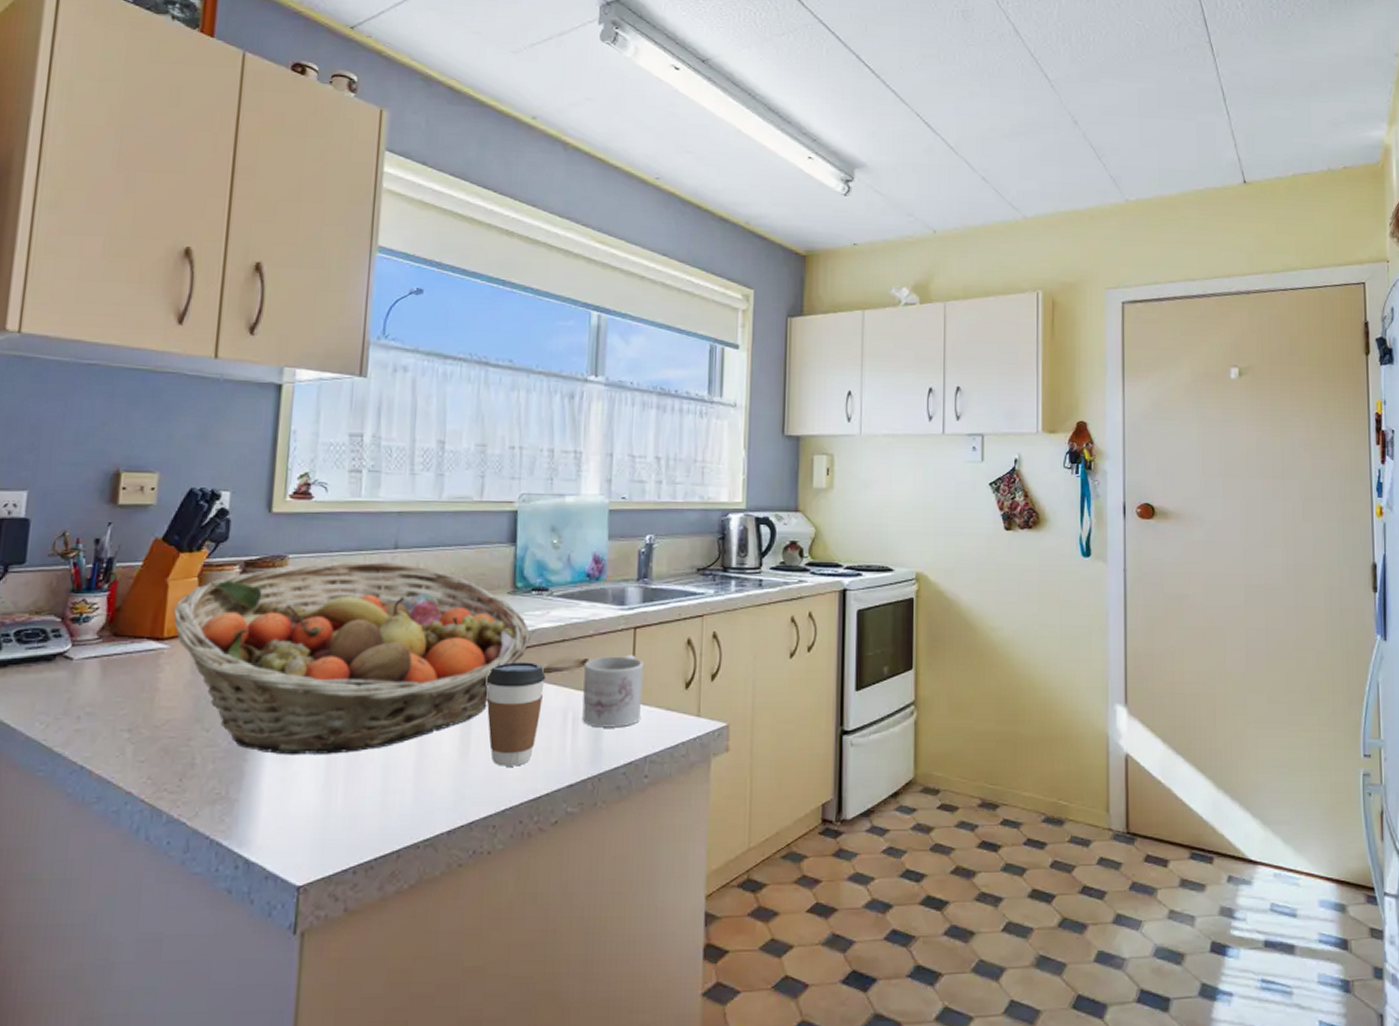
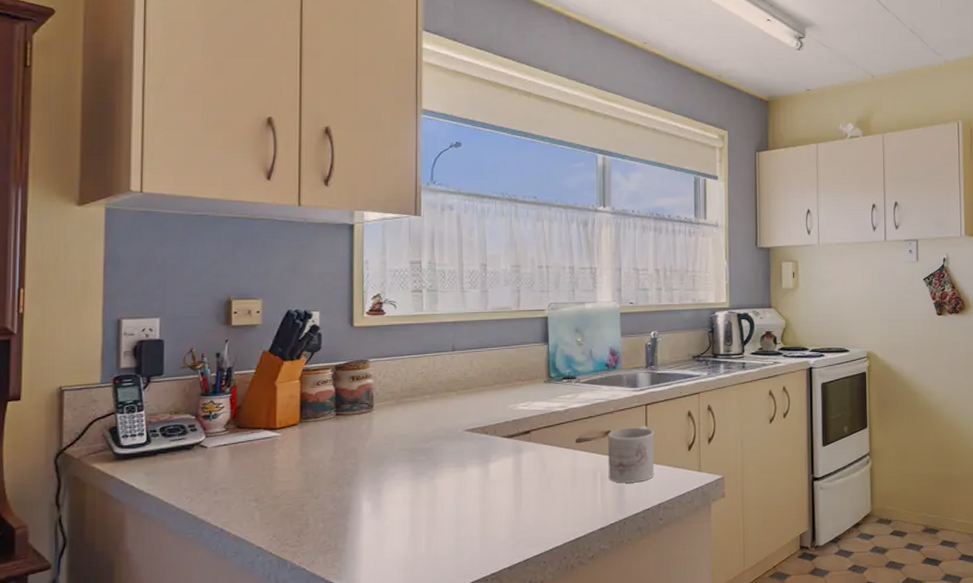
fruit basket: present [173,561,531,755] -> none [283,361,564,514]
coffee cup: present [486,662,546,766] -> none [531,435,578,516]

